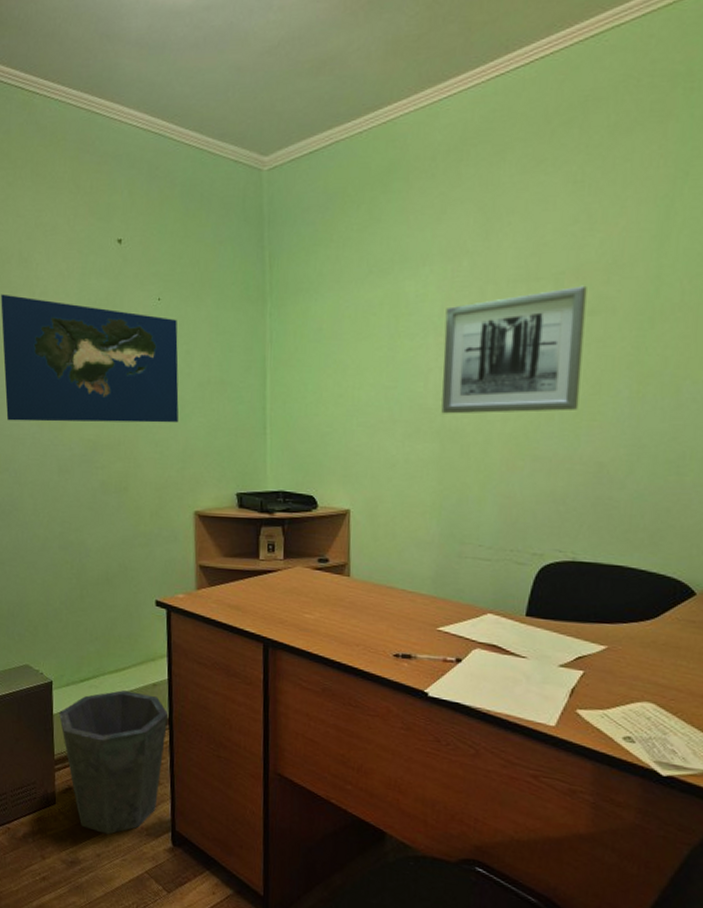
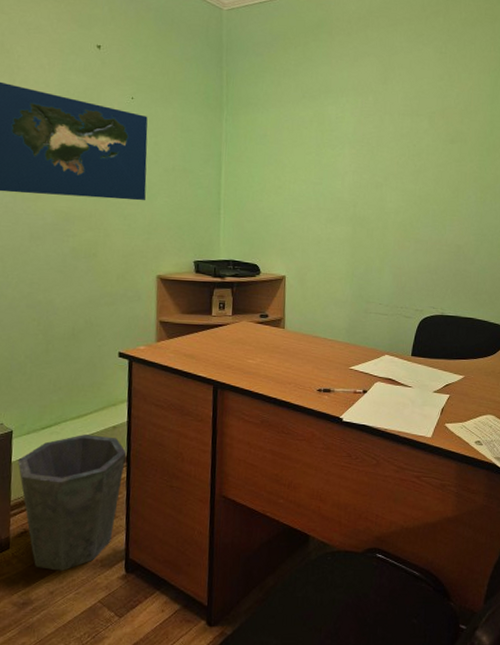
wall art: present [441,285,587,414] -> none [353,122,449,208]

